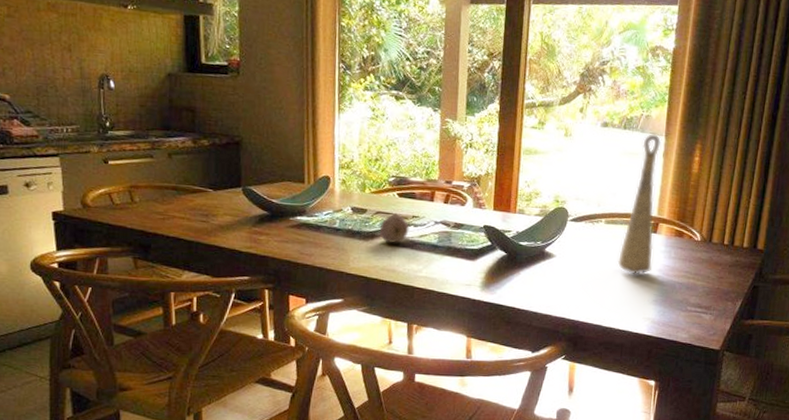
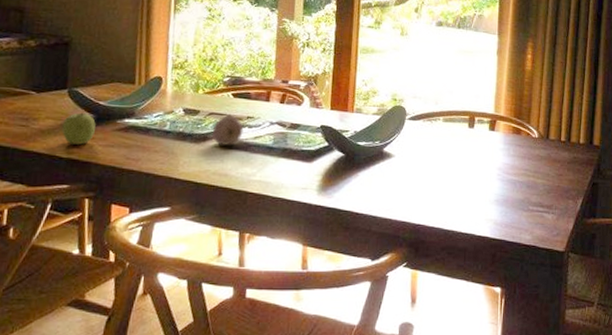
fruit: none [239,210,270,241] -> present [62,112,96,146]
decorative vase: present [617,134,661,275] -> none [457,32,494,174]

